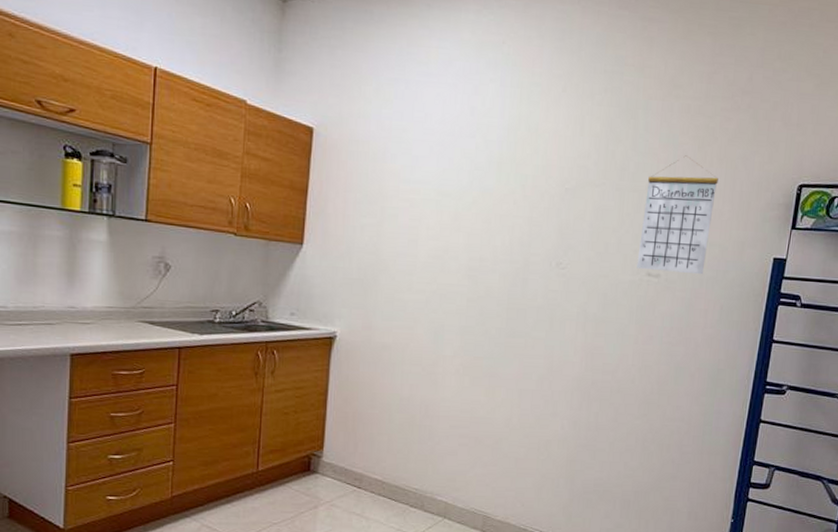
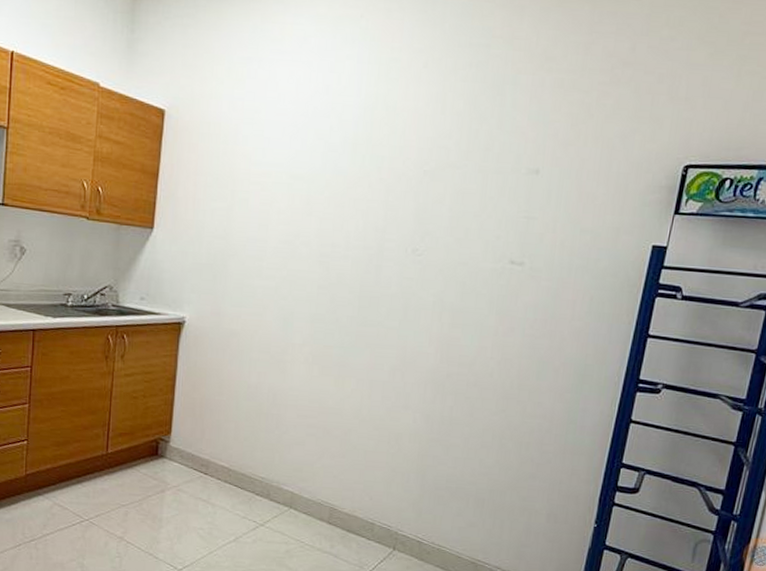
calendar: present [637,155,718,275] -> none [499,134,593,263]

